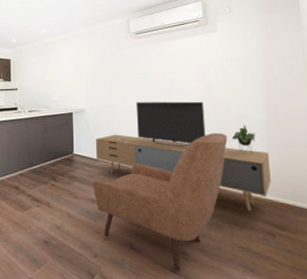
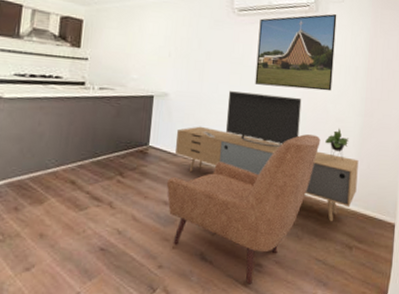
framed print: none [155,25,231,94] -> present [255,14,337,91]

